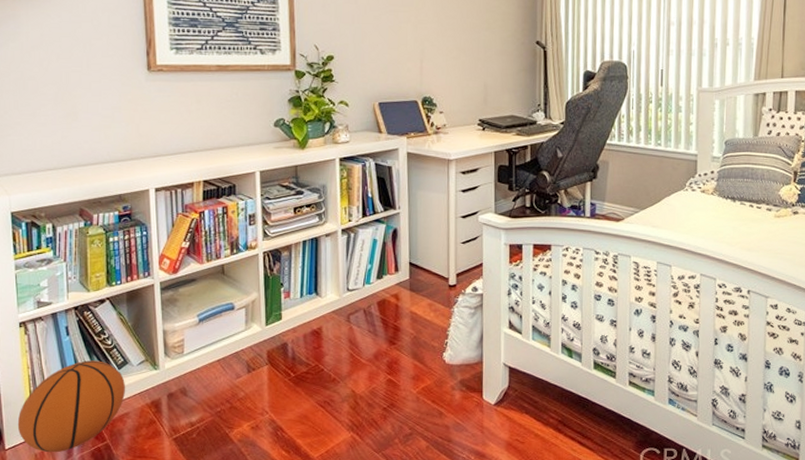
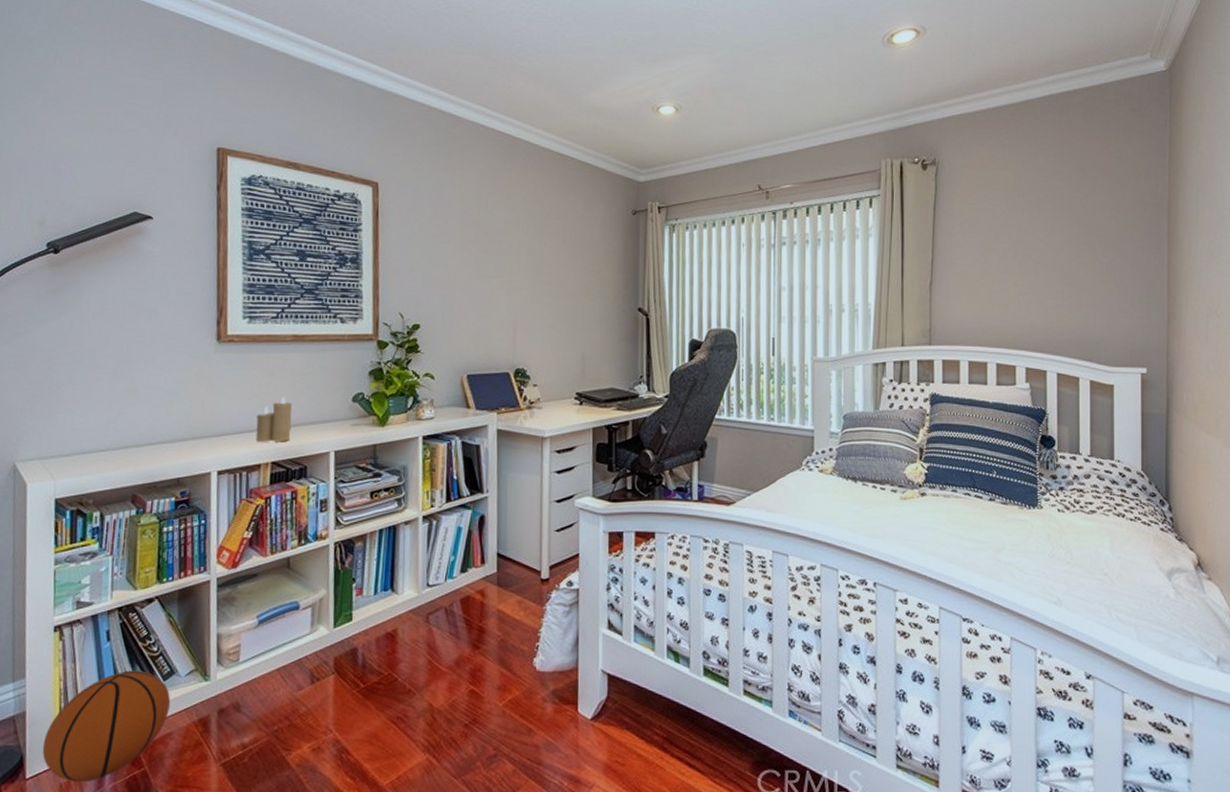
candle: none [188,122,220,163] -> present [255,397,293,442]

